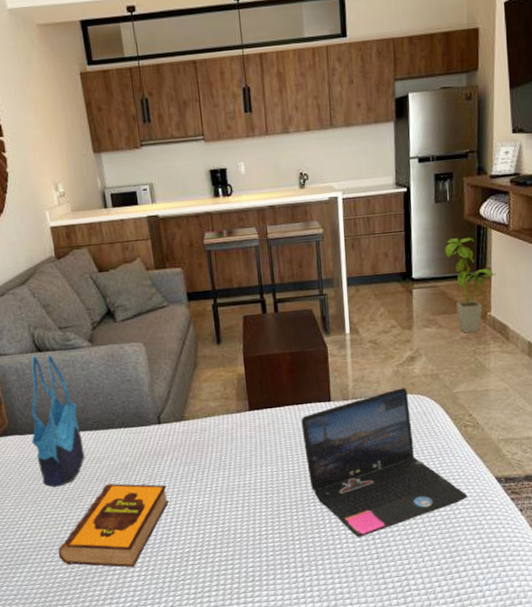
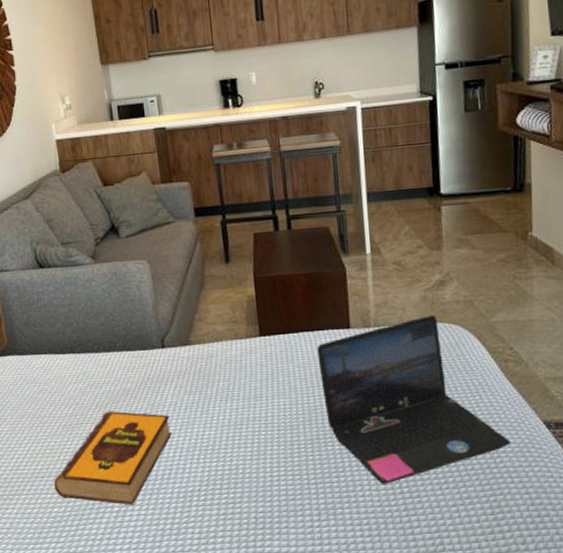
tote bag: present [31,354,85,487] -> none [30,271,85,413]
house plant: present [445,237,496,333] -> none [477,149,537,256]

